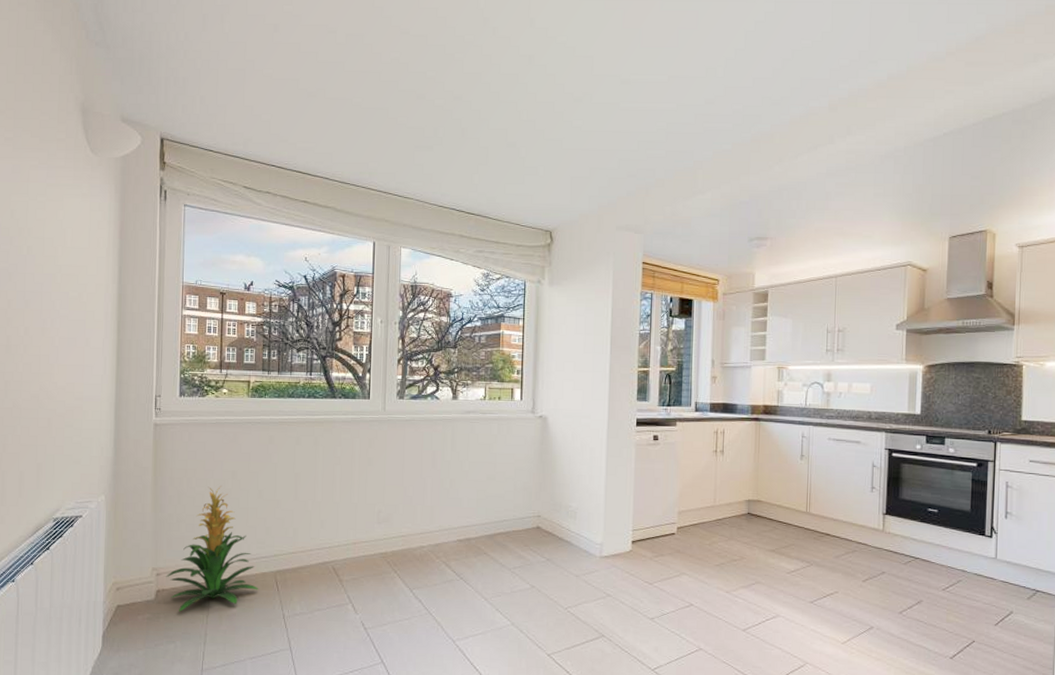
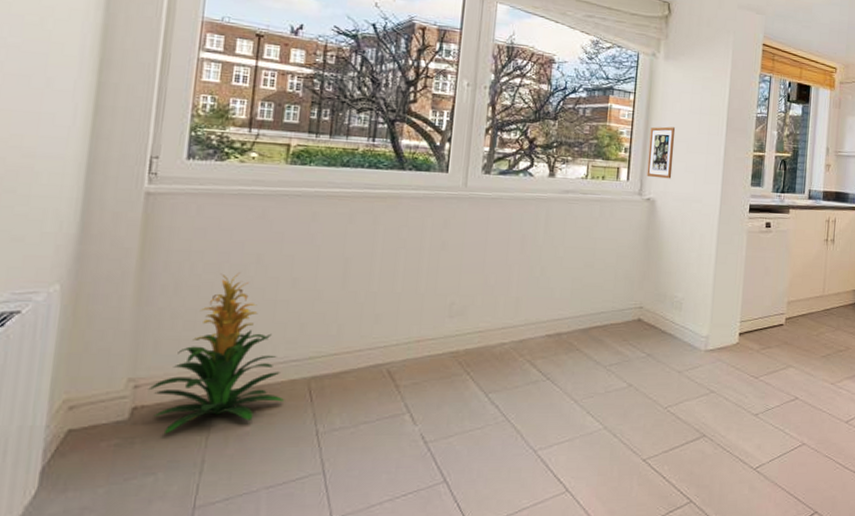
picture frame: none [538,348,563,397] -> present [646,126,676,179]

